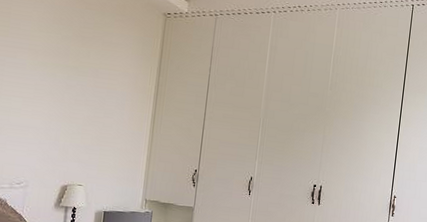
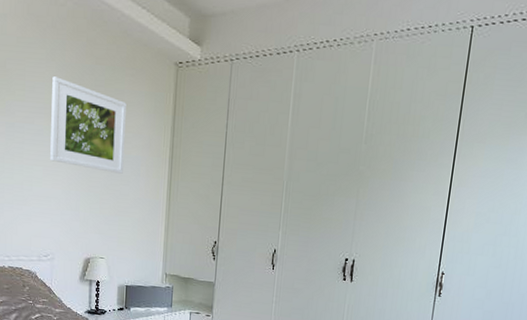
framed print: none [31,16,114,107] -> present [50,76,126,174]

